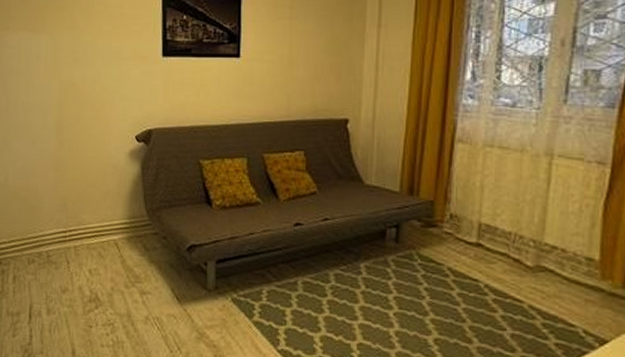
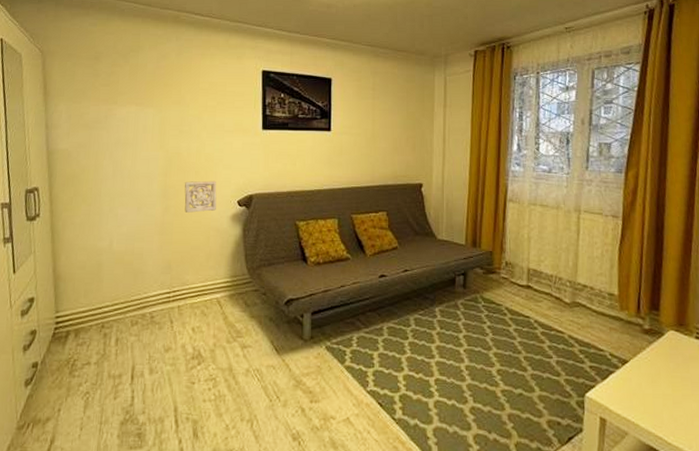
wall ornament: none [79,113,114,148] -> present [184,180,217,213]

